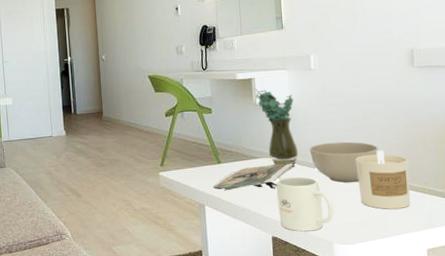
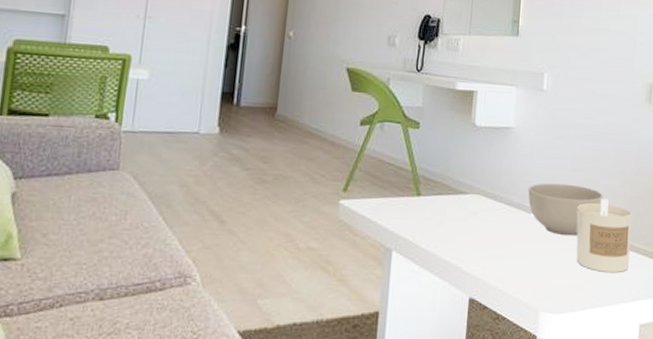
magazine: present [213,163,296,191] -> none [406,203,511,236]
vase: present [255,88,298,167] -> none [475,104,518,210]
mug: present [276,176,334,232] -> none [481,221,545,294]

